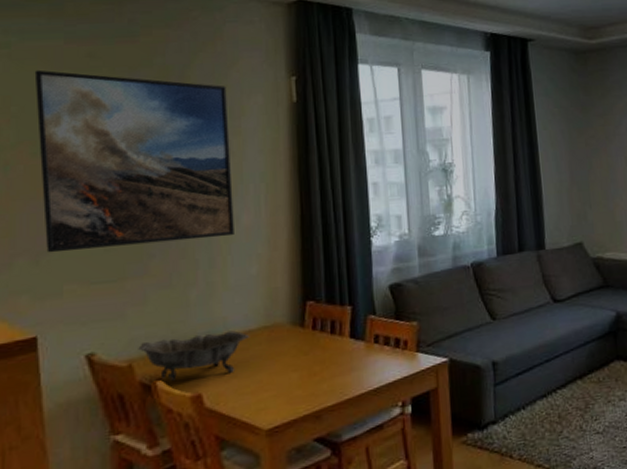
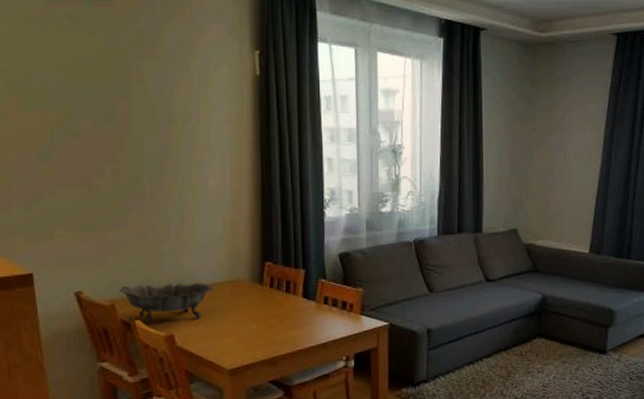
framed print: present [34,69,234,253] -> none [20,27,202,201]

